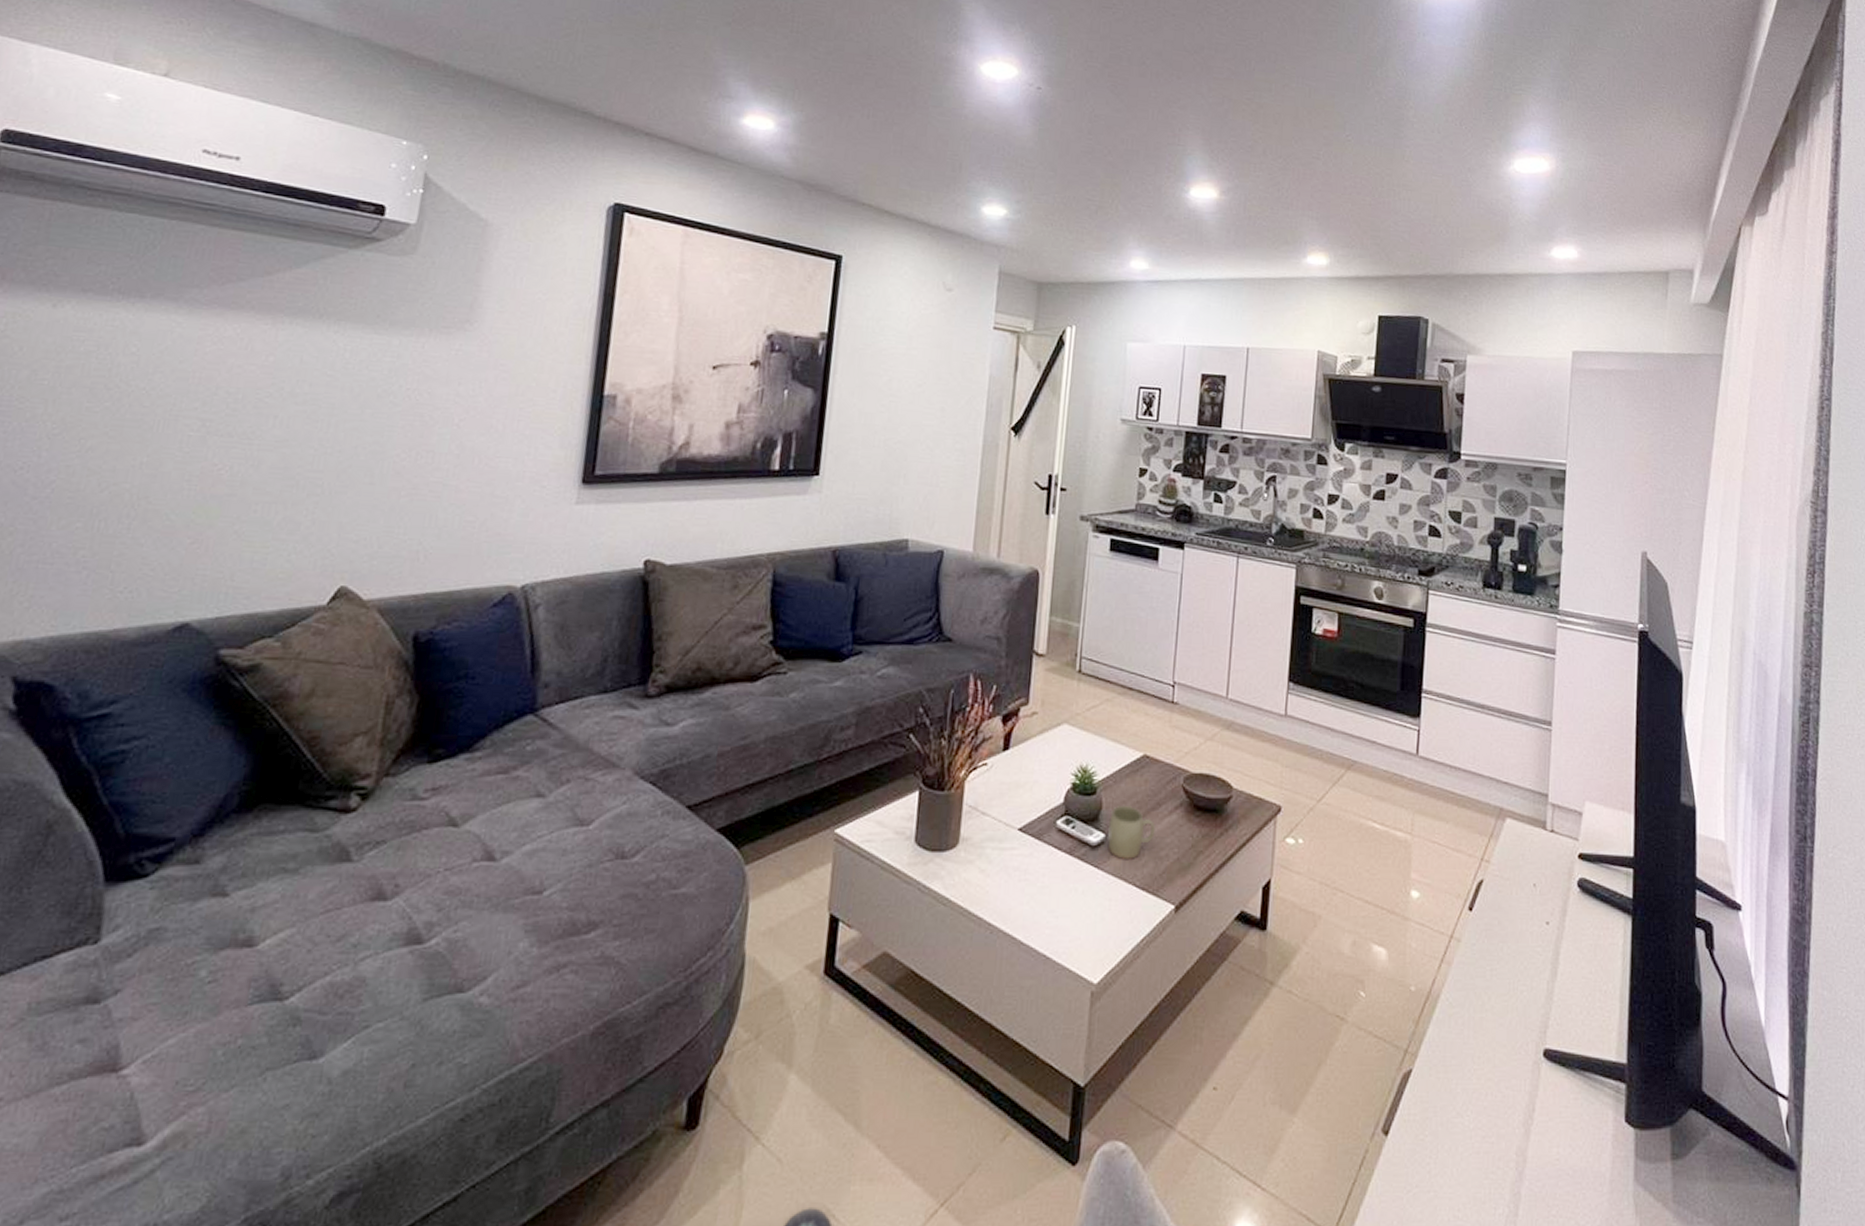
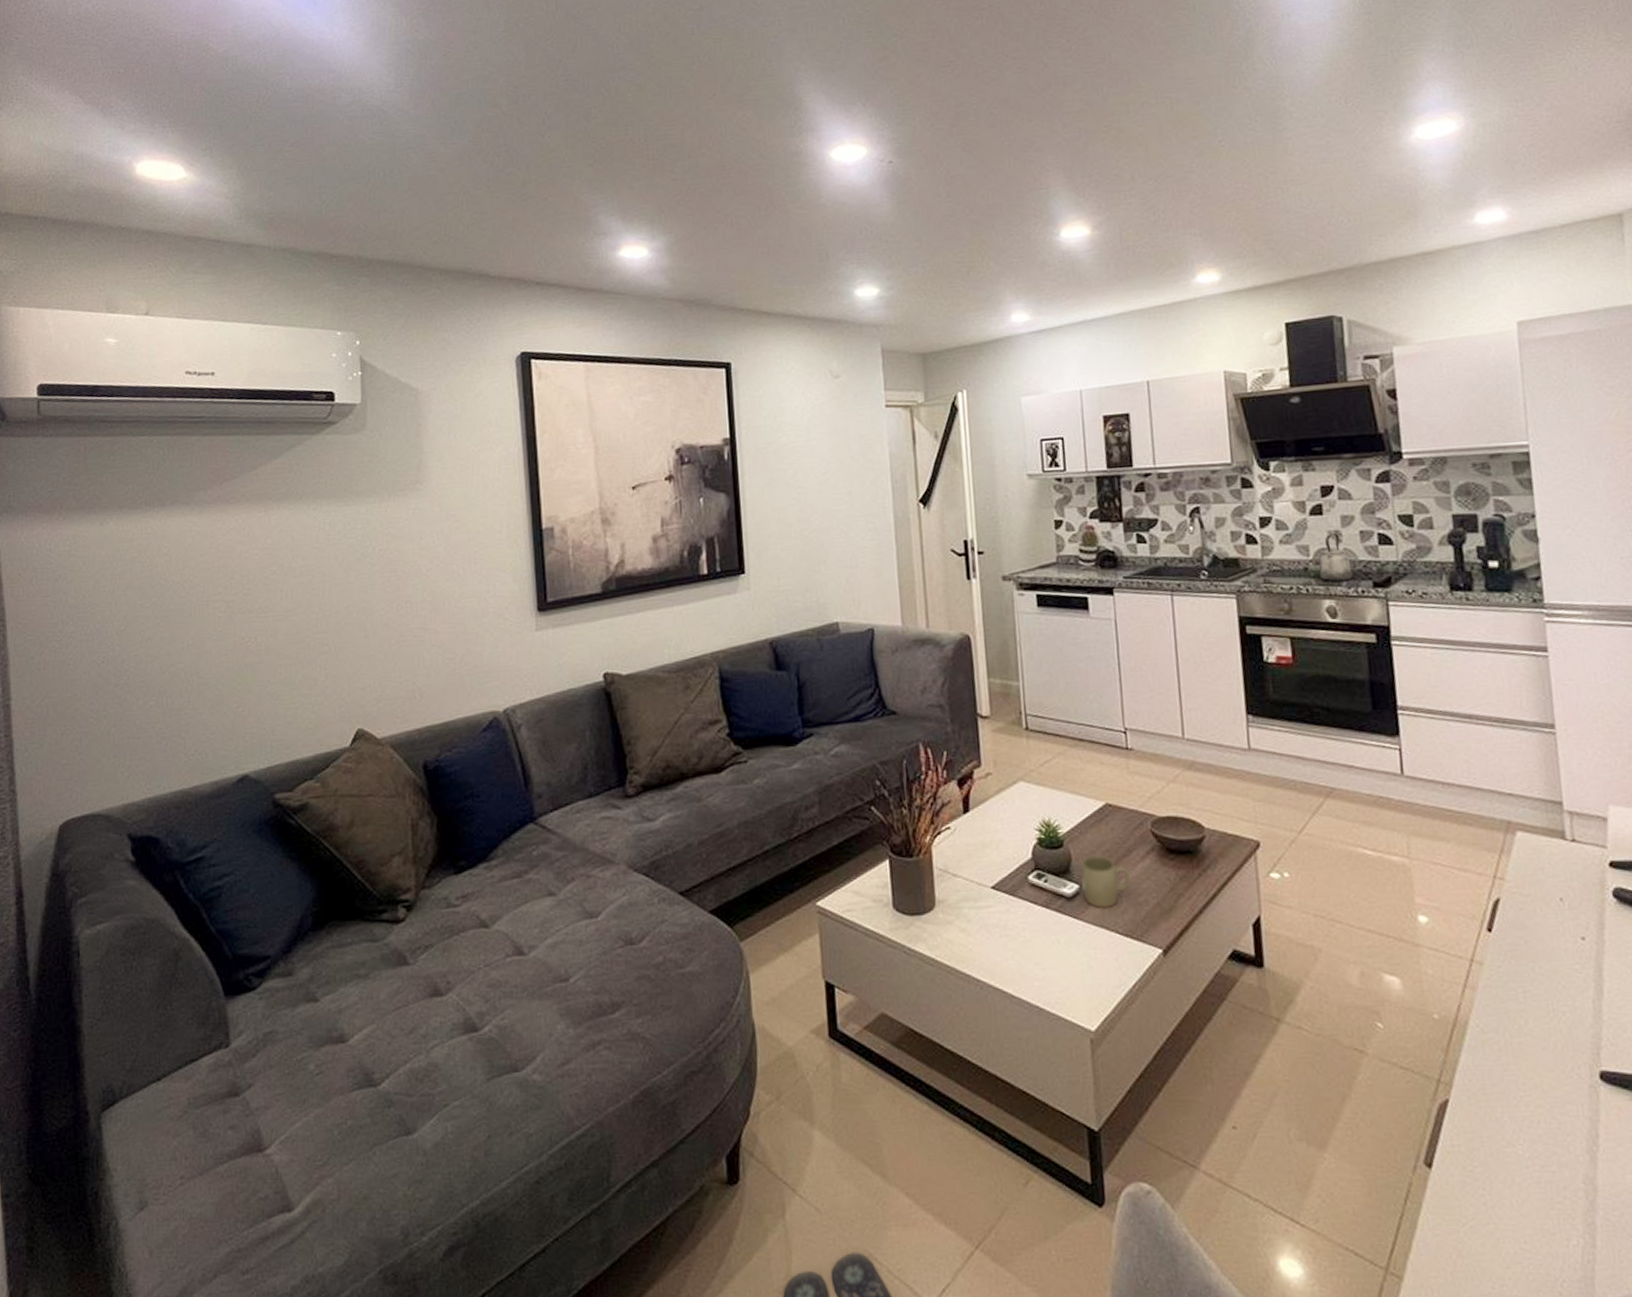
kettle: none [1373,518,1402,566] -> present [1319,532,1353,583]

